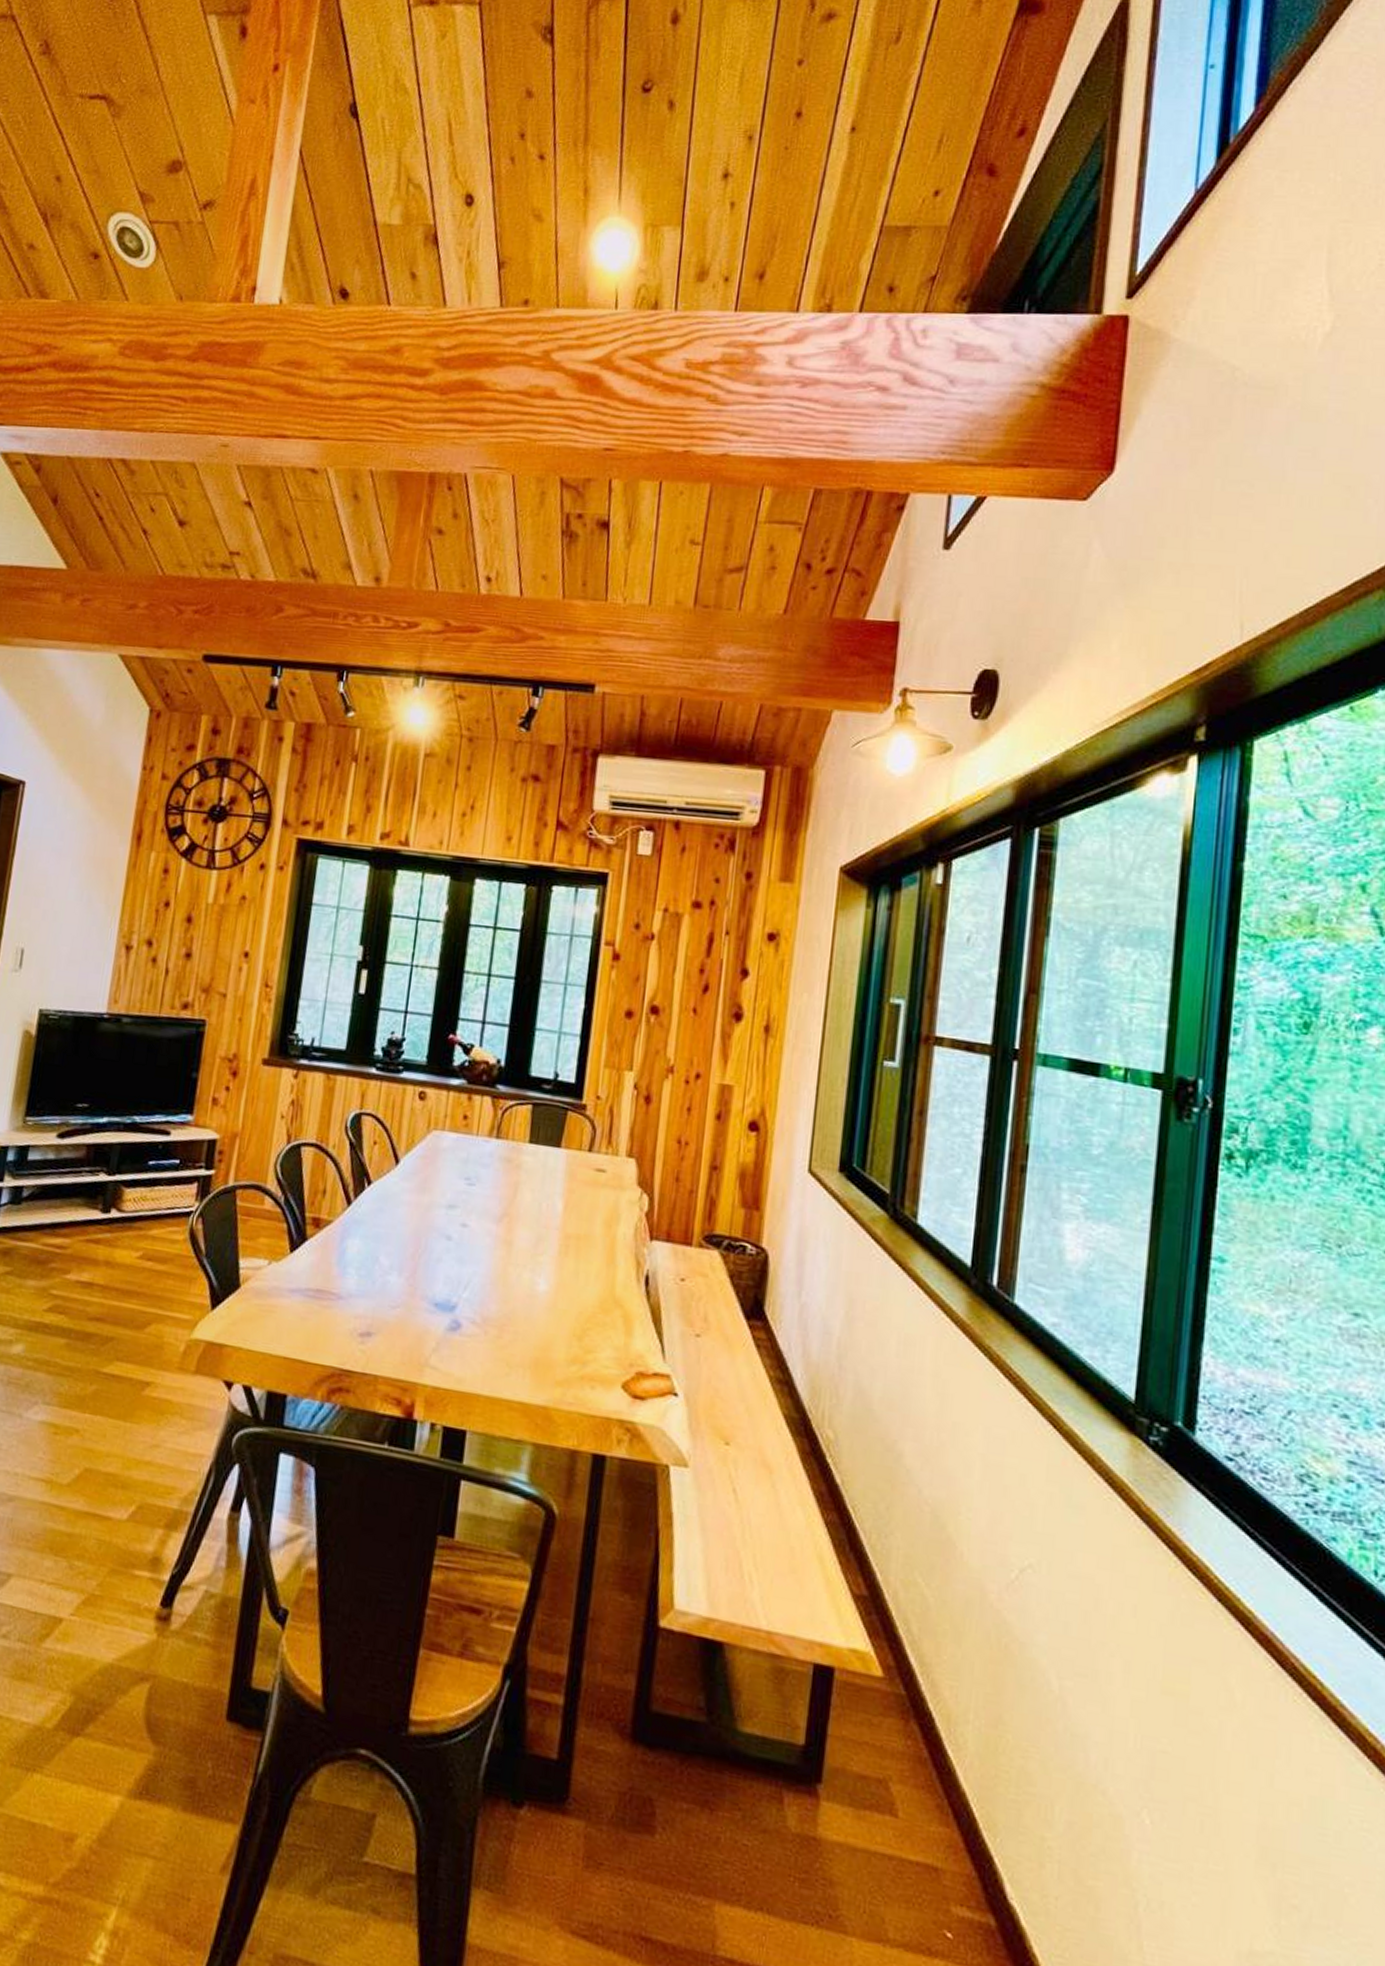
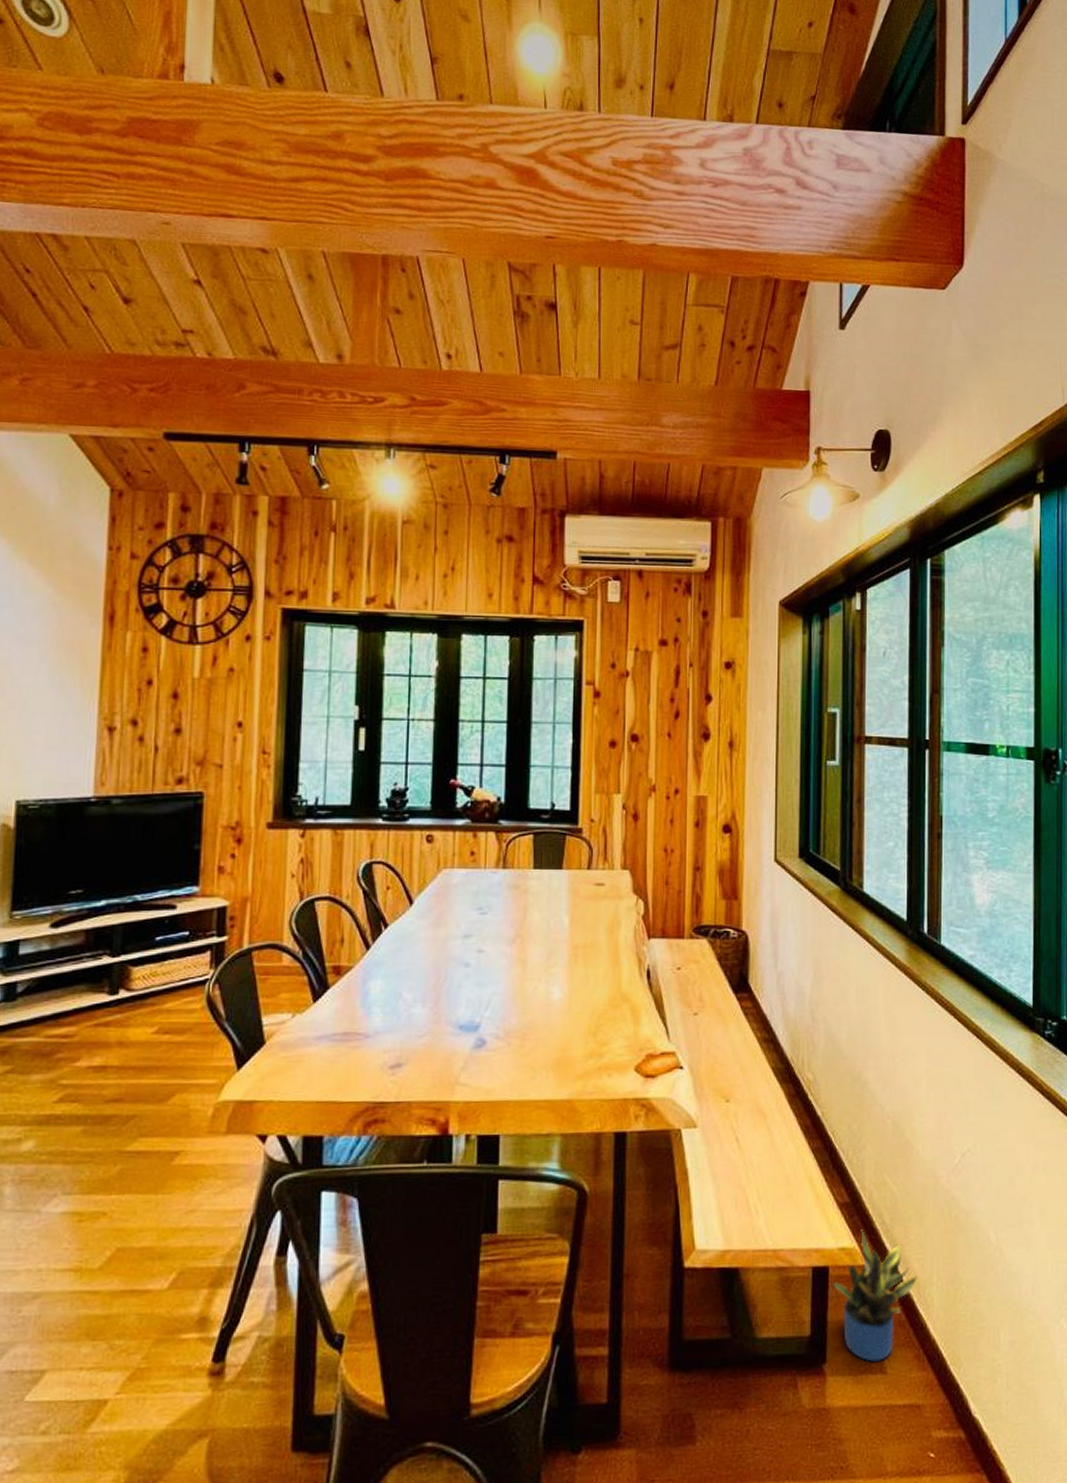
potted plant: none [837,1632,948,1800] -> present [832,1229,917,1362]

